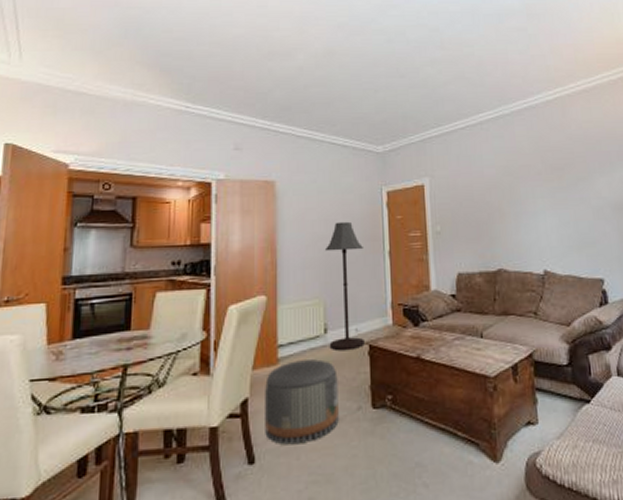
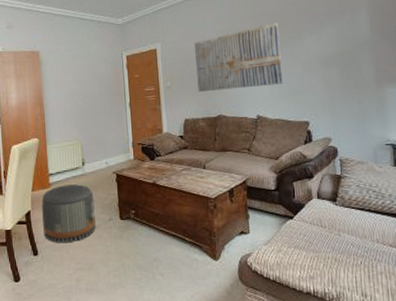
floor lamp: present [326,221,364,351] -> none [80,80,113,179]
wall art: none [470,160,573,239] -> present [195,22,283,92]

